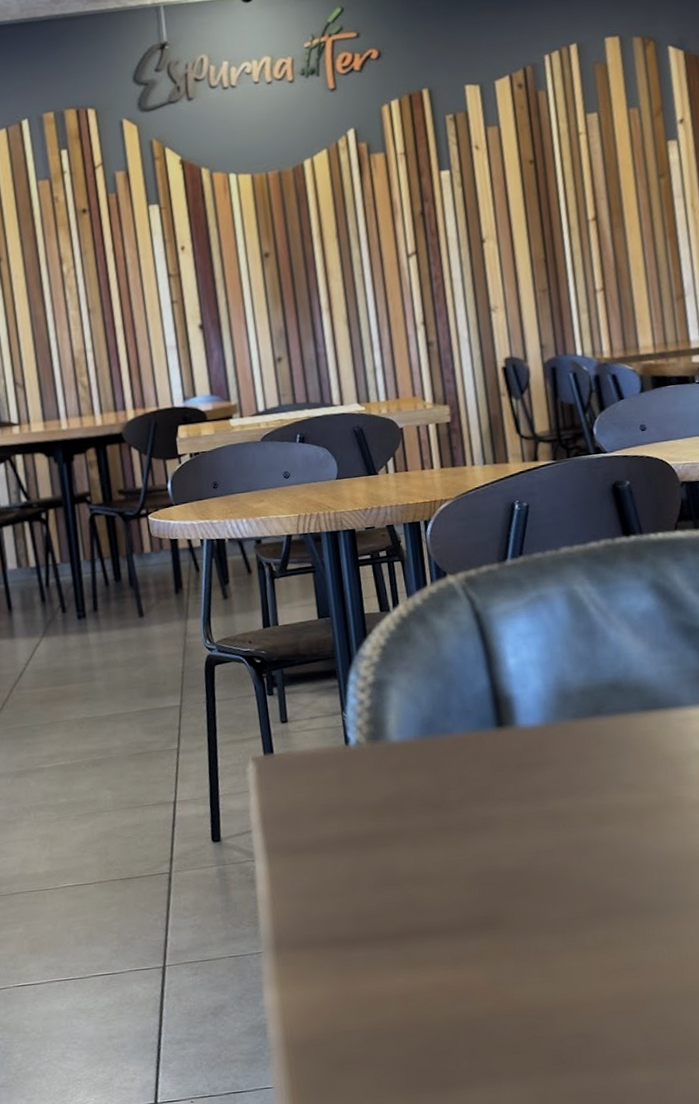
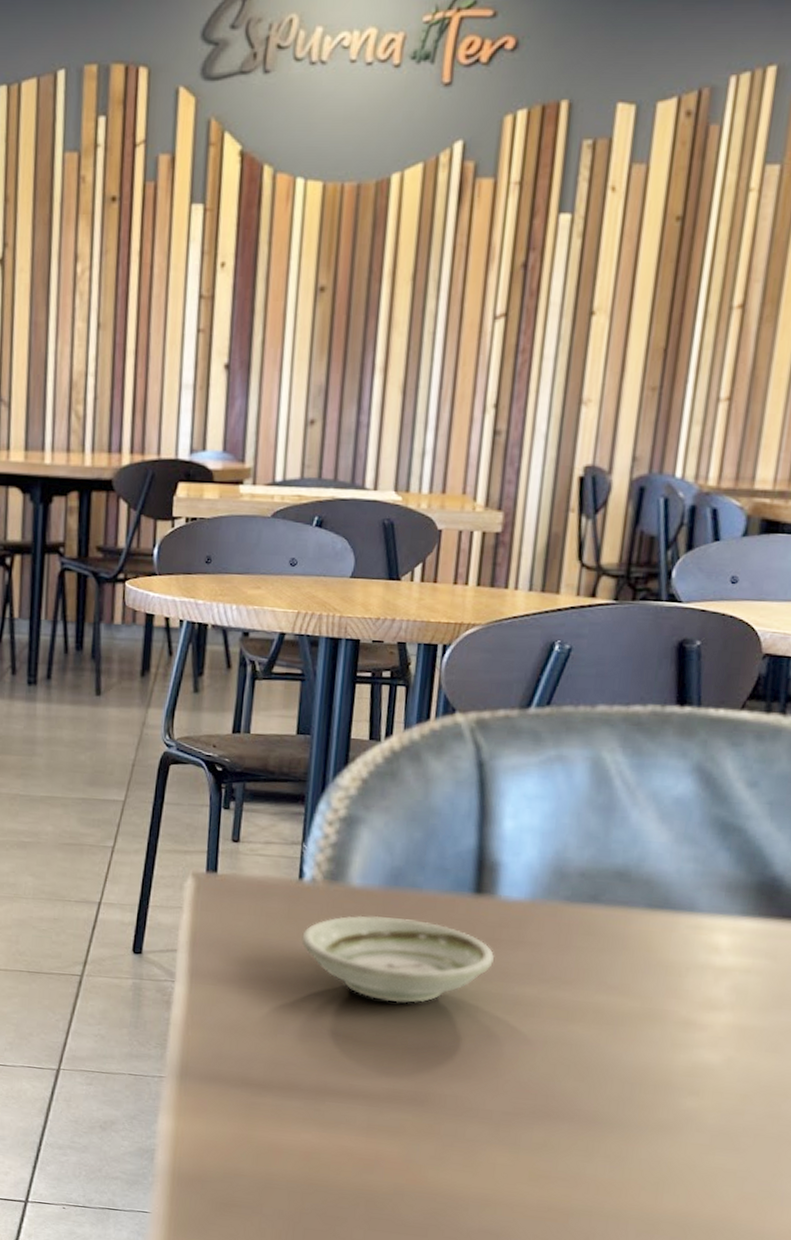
saucer: none [358,760,526,839] -> present [301,915,494,1003]

